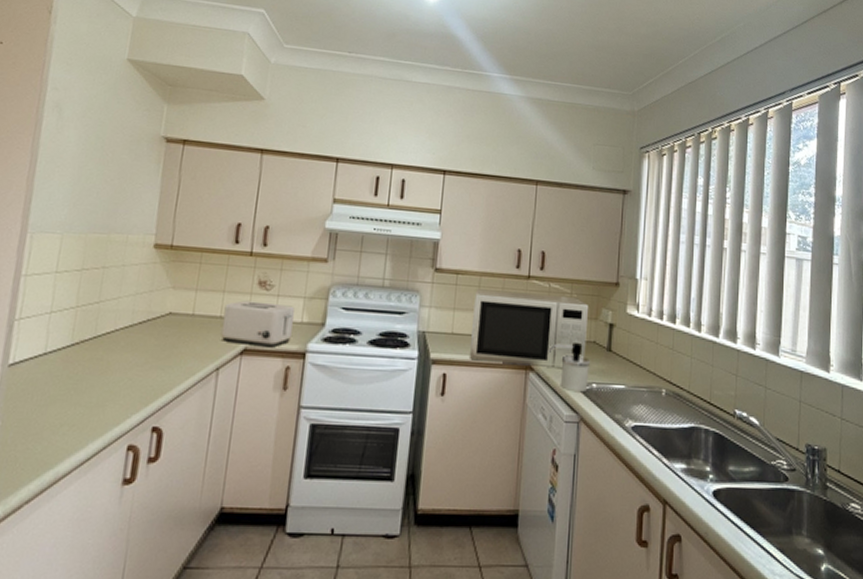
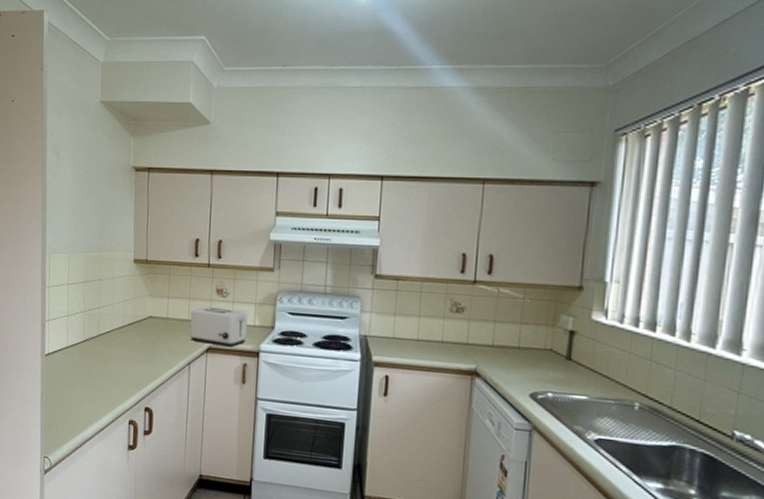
microwave: present [470,289,589,368] -> none [412,294,545,375]
soap dispenser: present [548,343,591,393] -> none [496,350,547,402]

